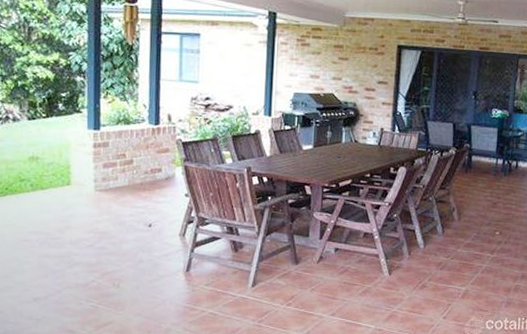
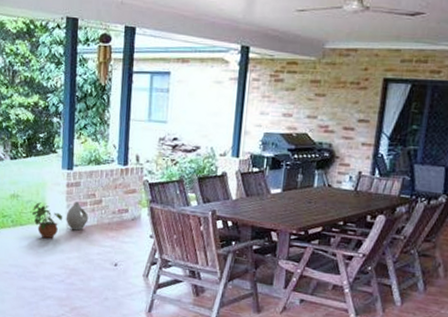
potted plant: none [55,164,91,202] -> present [32,202,63,239]
vase: none [93,162,119,192] -> present [66,202,89,231]

